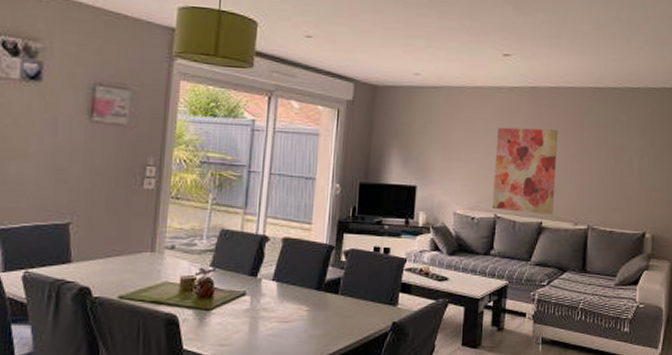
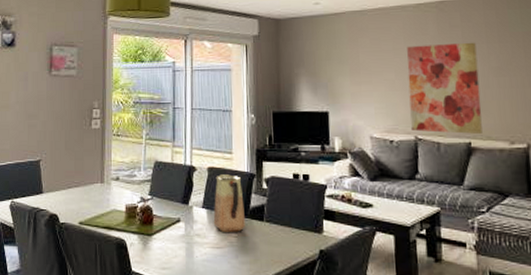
vase: none [283,246,320,306] -> present [213,174,245,232]

